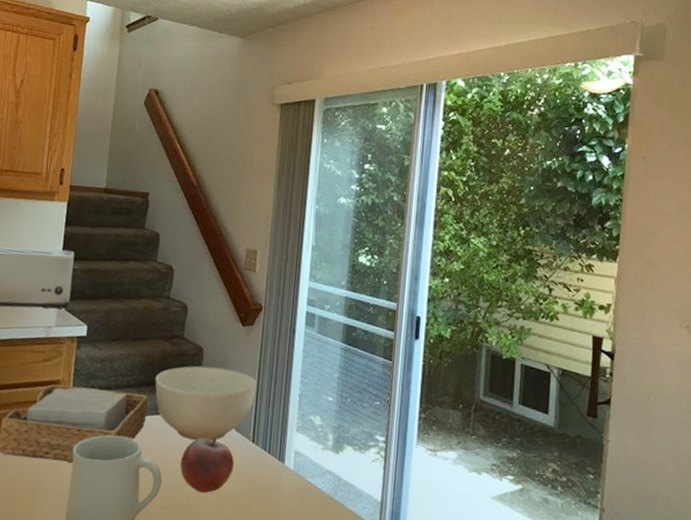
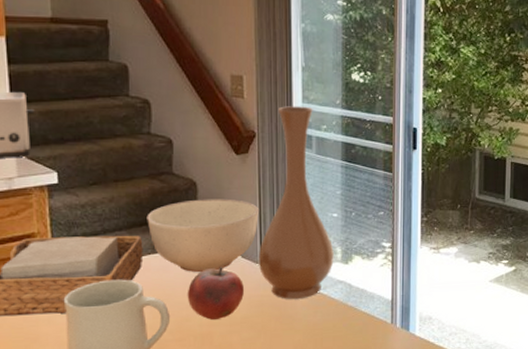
vase: none [250,283,326,484] -> present [258,106,334,299]

